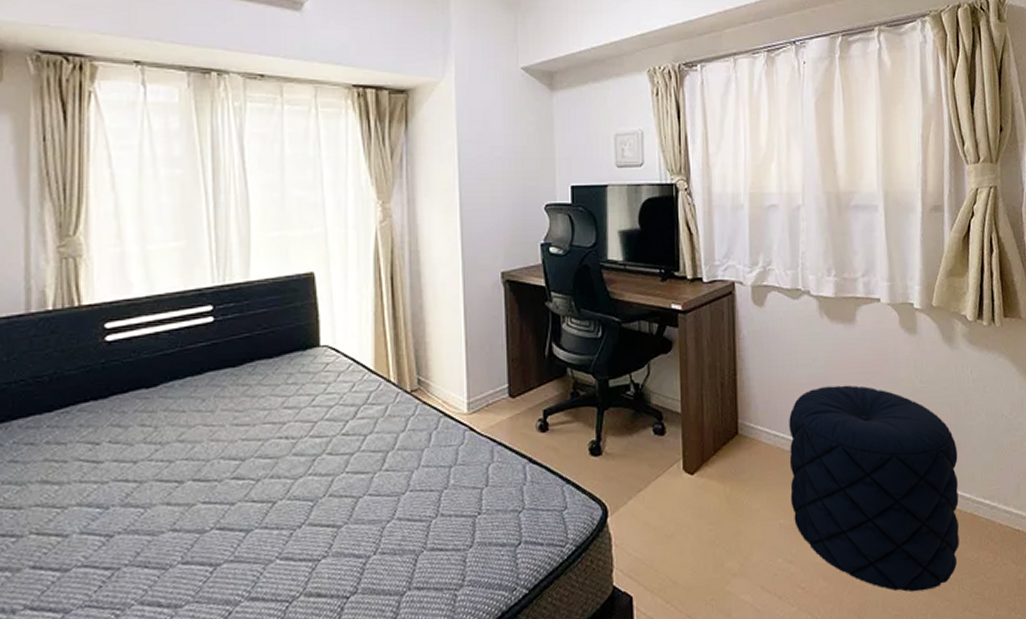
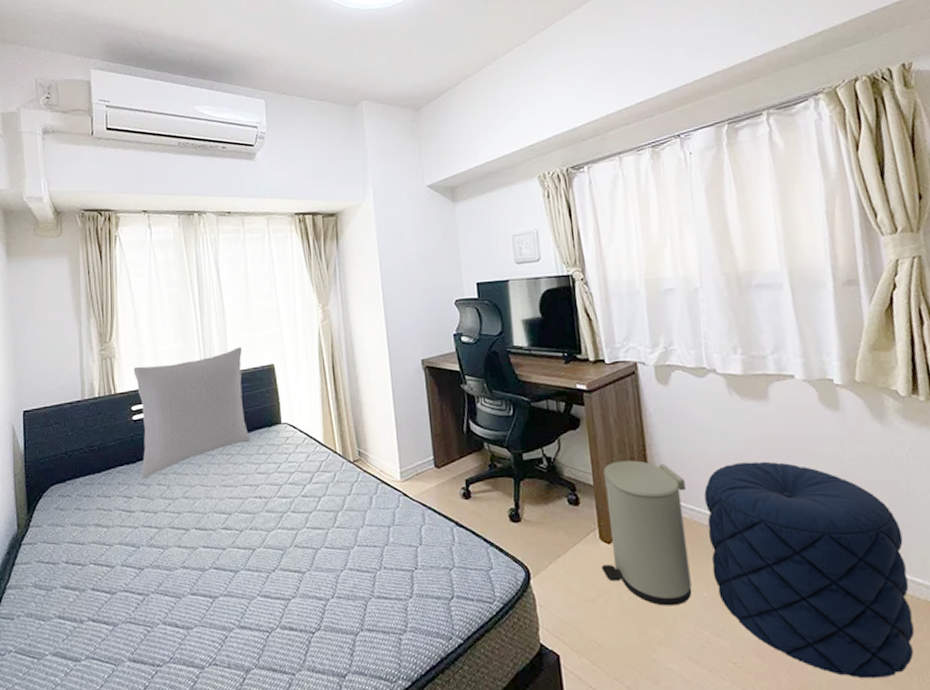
pillow: none [109,249,277,419] -> present [133,347,251,479]
pedal bin: none [682,385,772,536] -> present [601,460,692,606]

